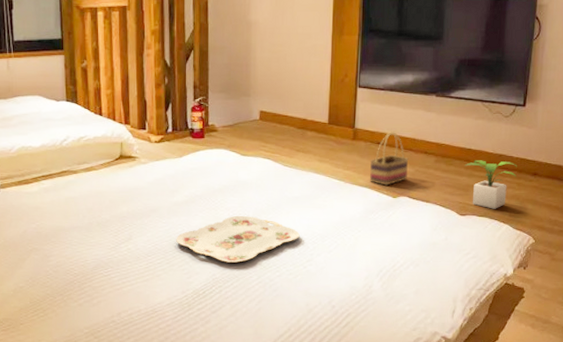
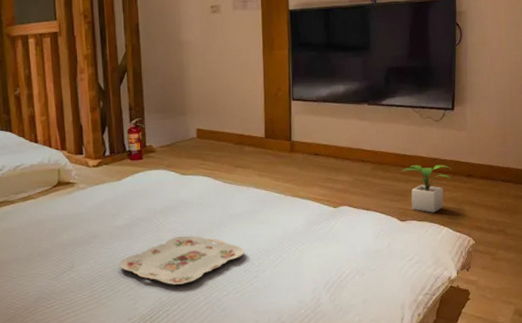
basket: present [370,132,409,186] -> none [308,142,347,196]

